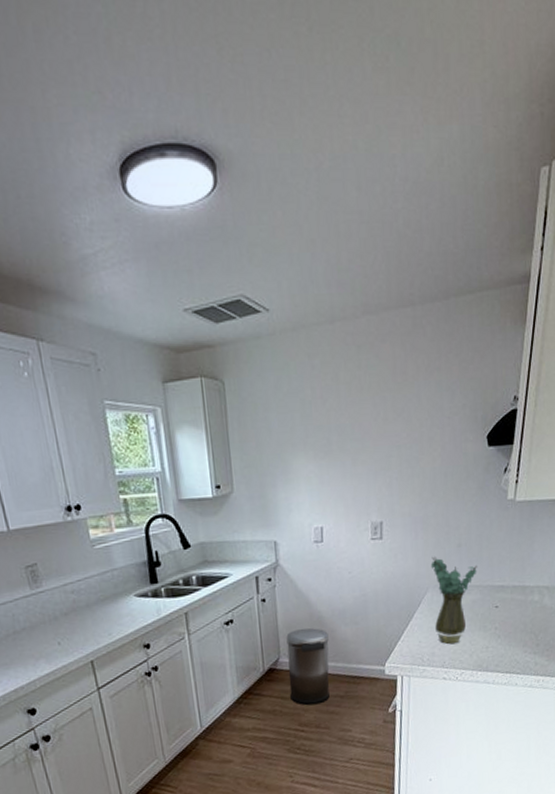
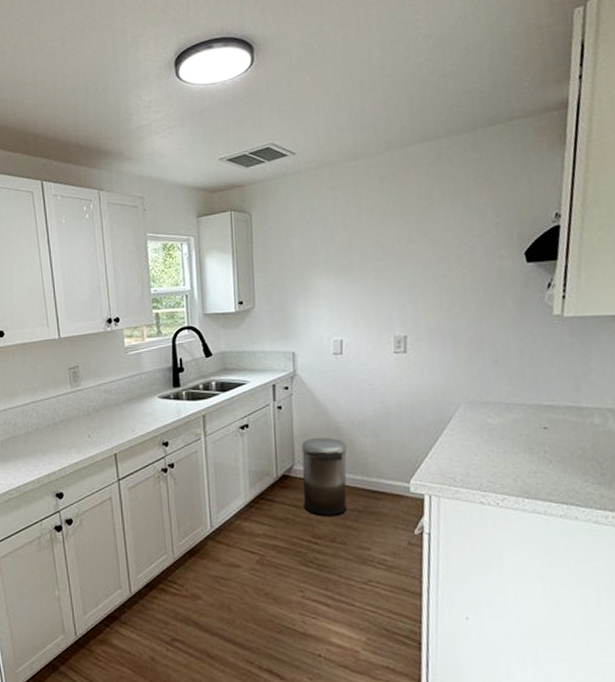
vase: present [430,556,477,645] -> none [462,371,519,466]

